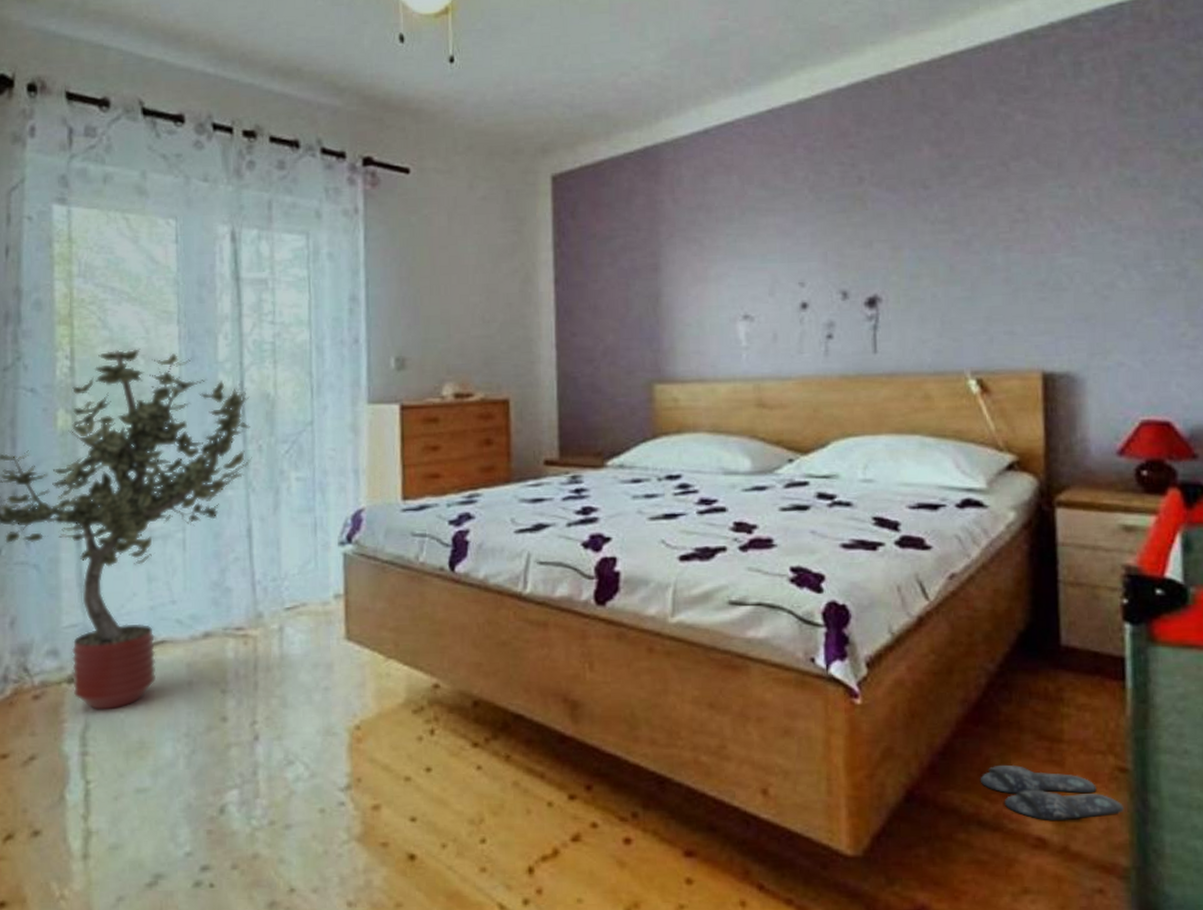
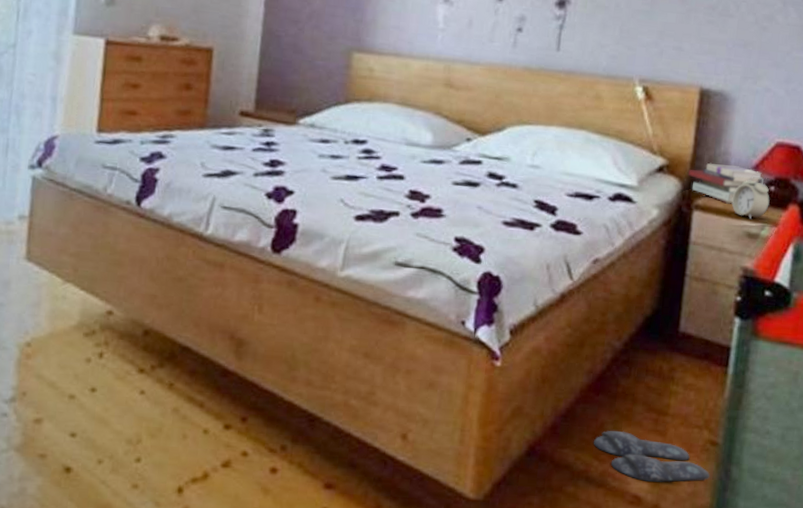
books: none [1042,452,1130,496] -> present [687,162,762,204]
alarm clock: none [1099,461,1144,511] -> present [731,175,770,220]

